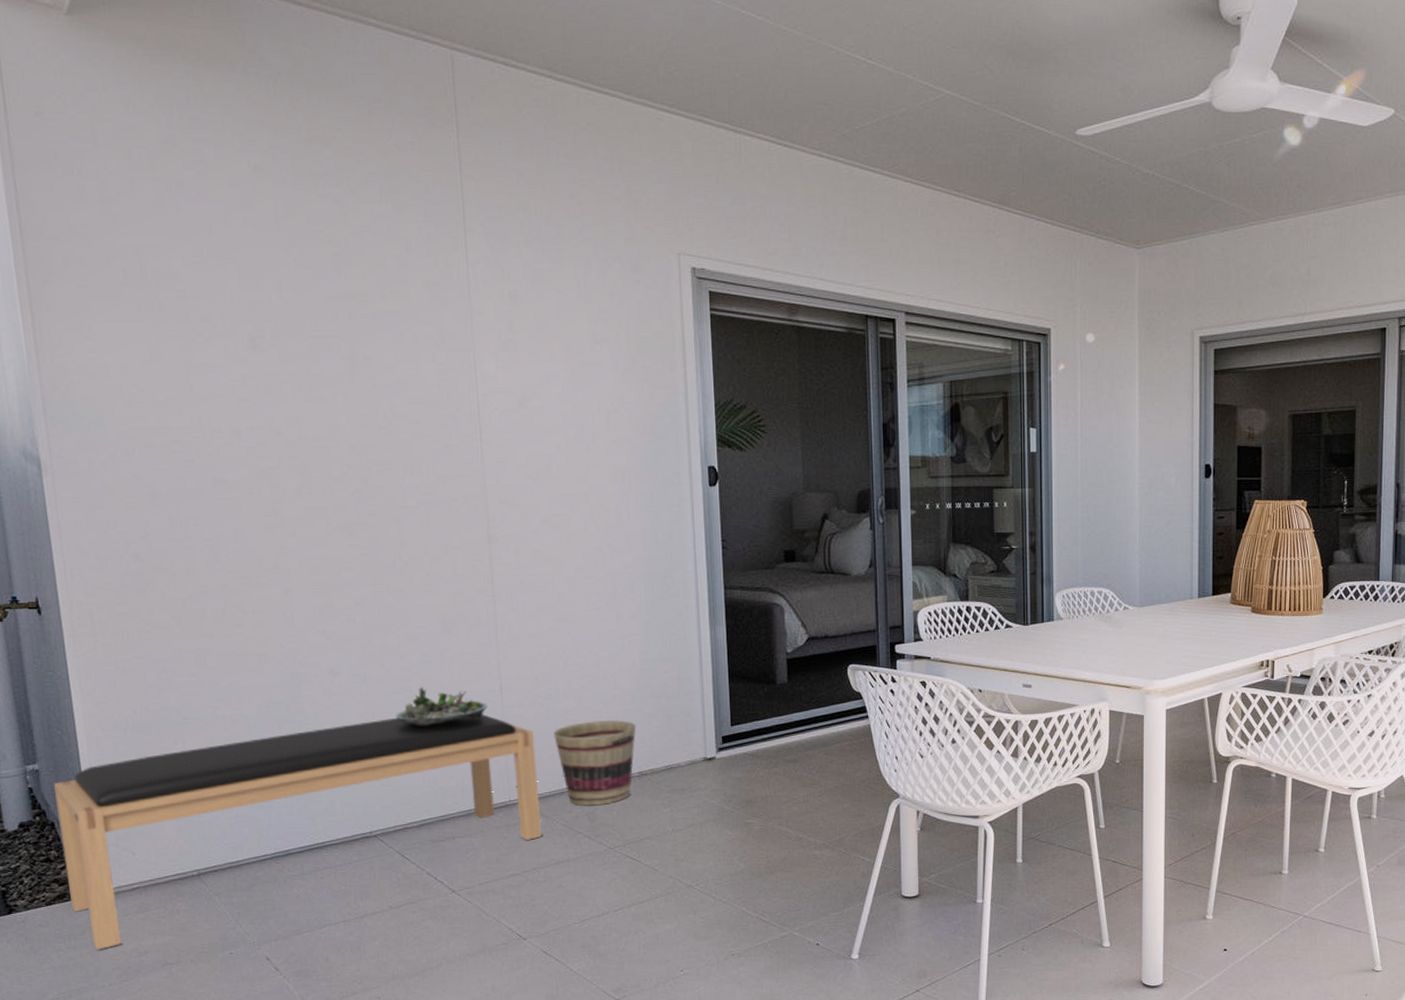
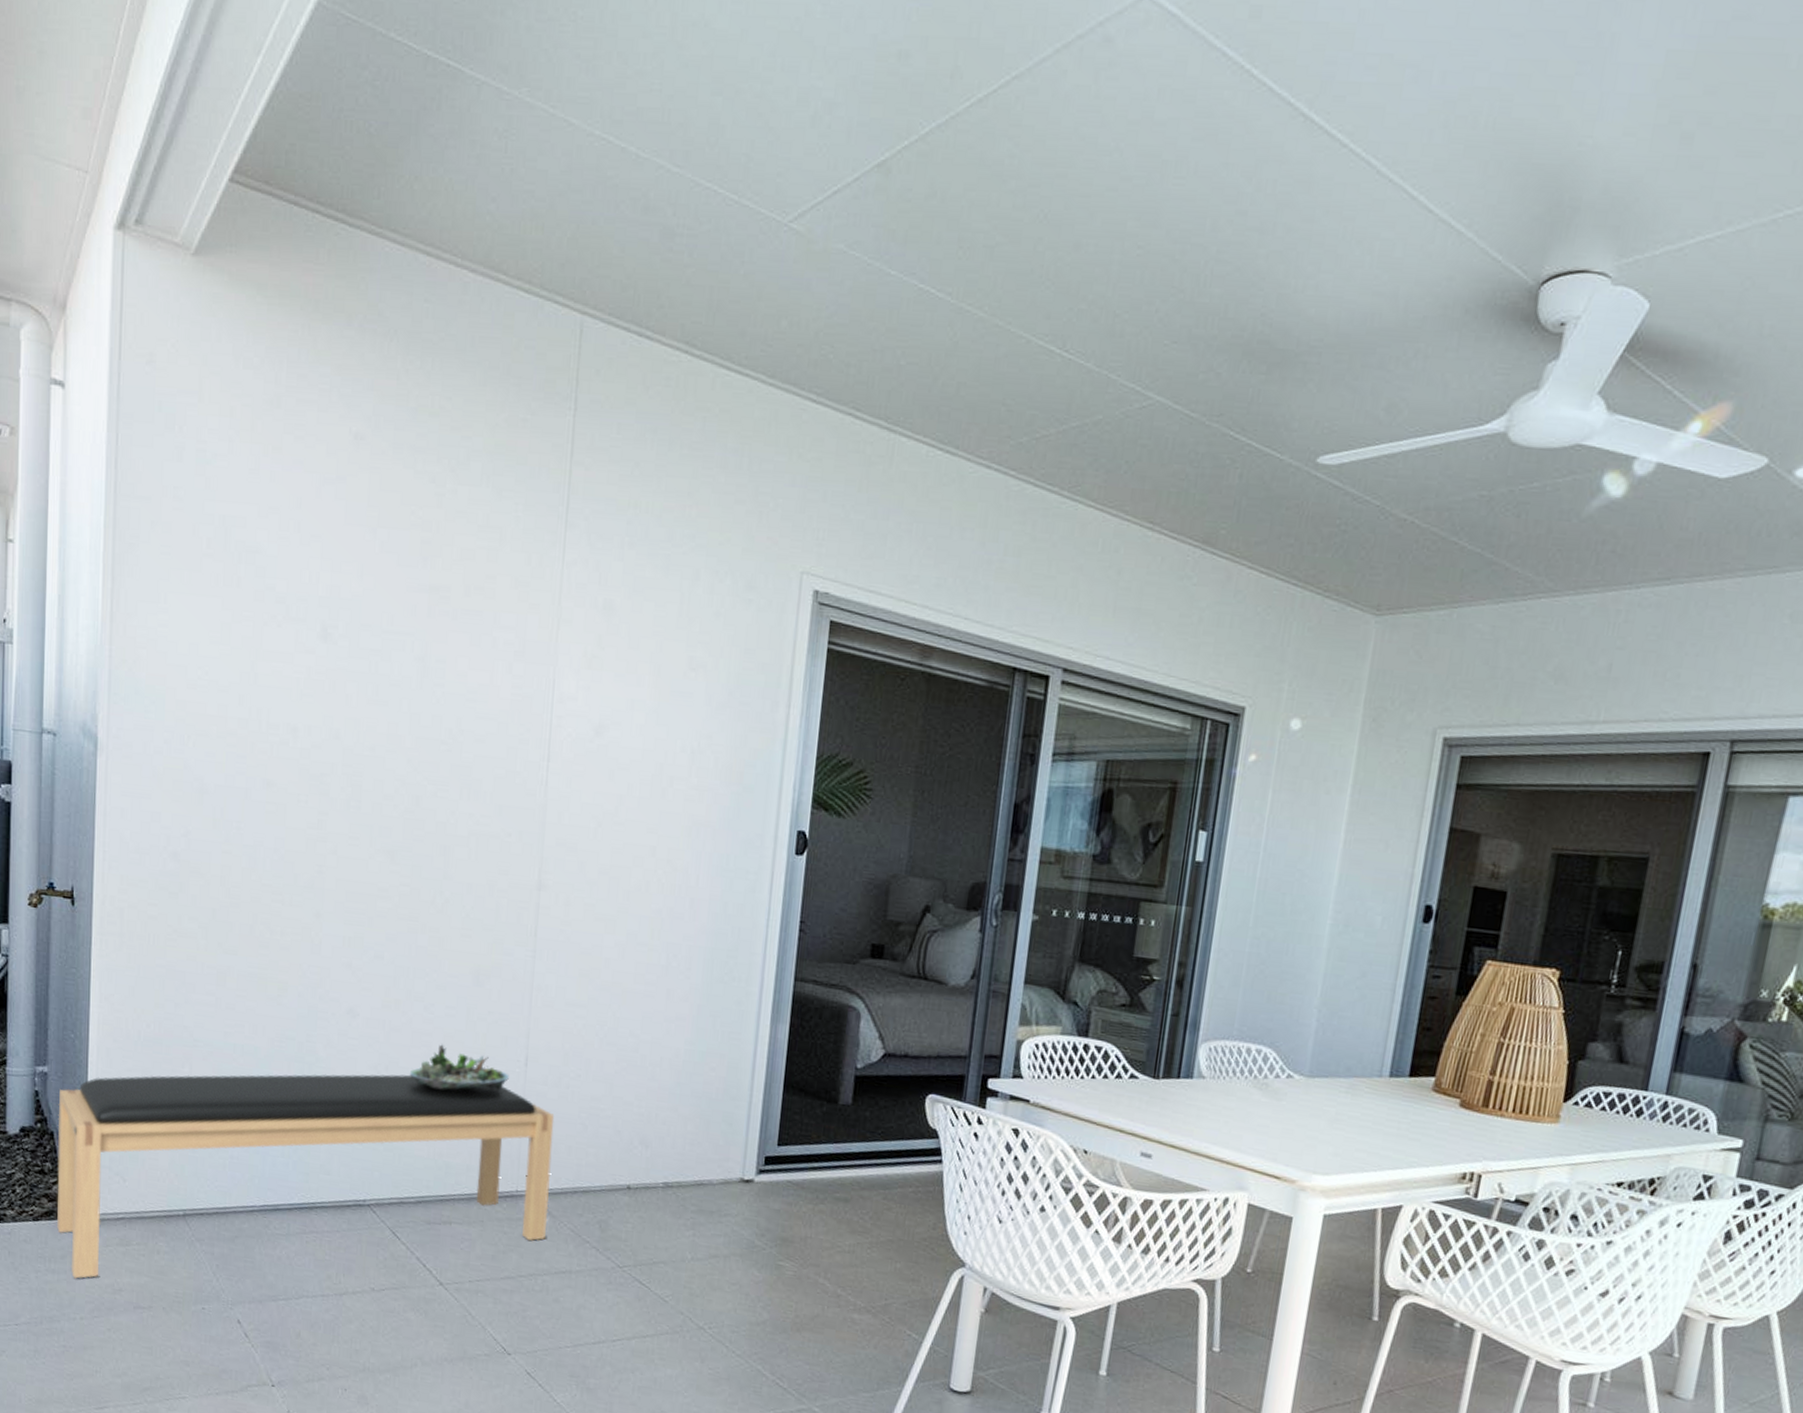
basket: present [554,720,637,806] -> none [575,1113,670,1215]

